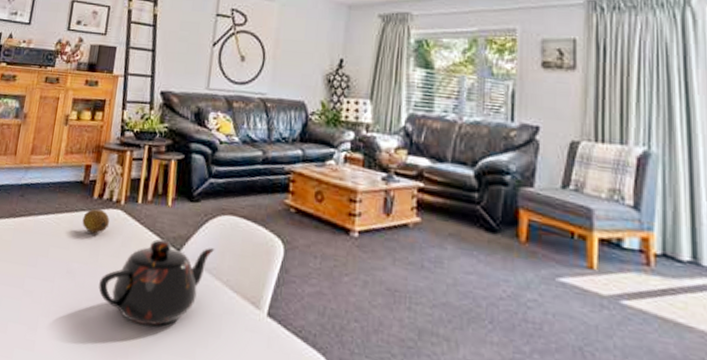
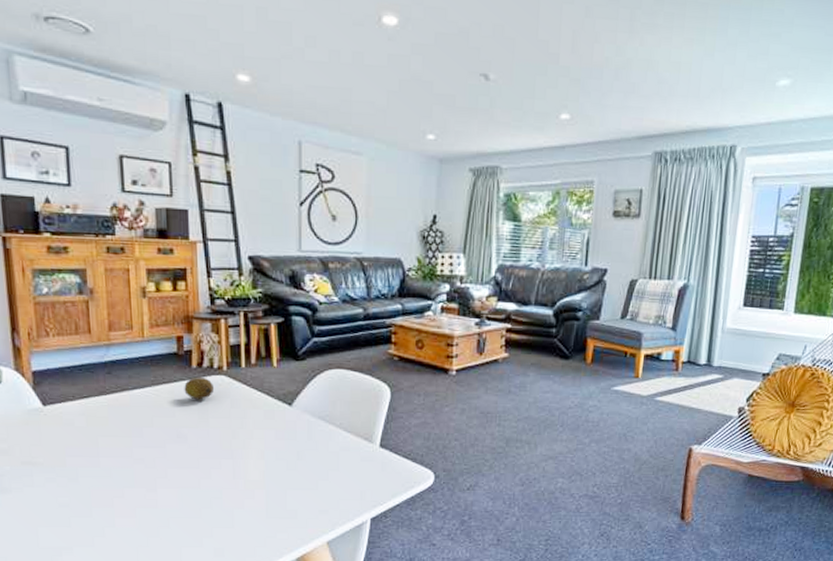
teapot: present [98,239,215,326] -> none [214,397,326,470]

